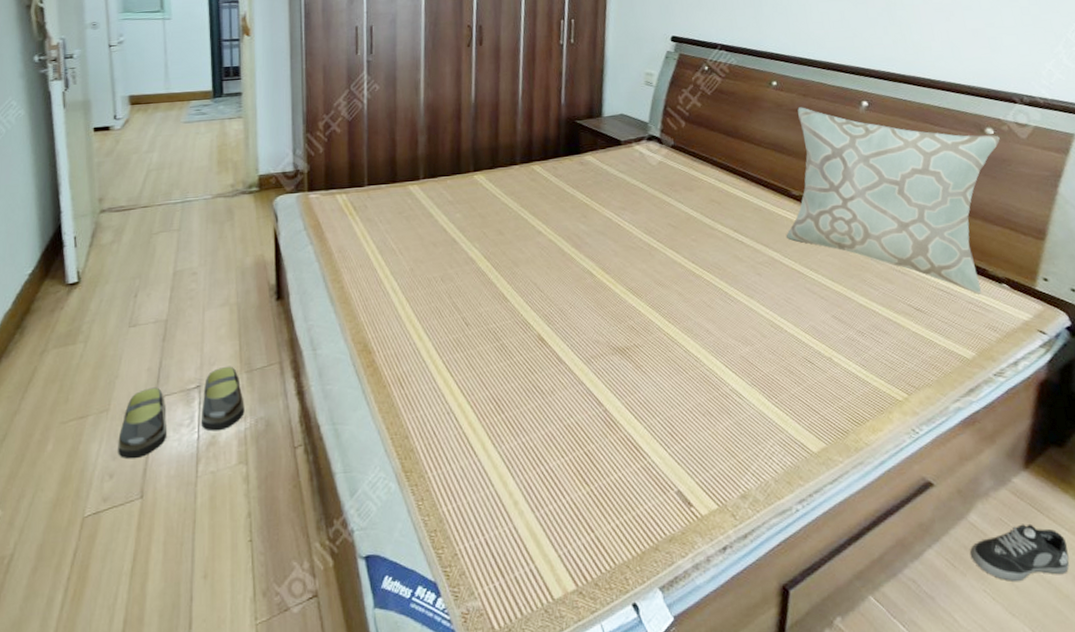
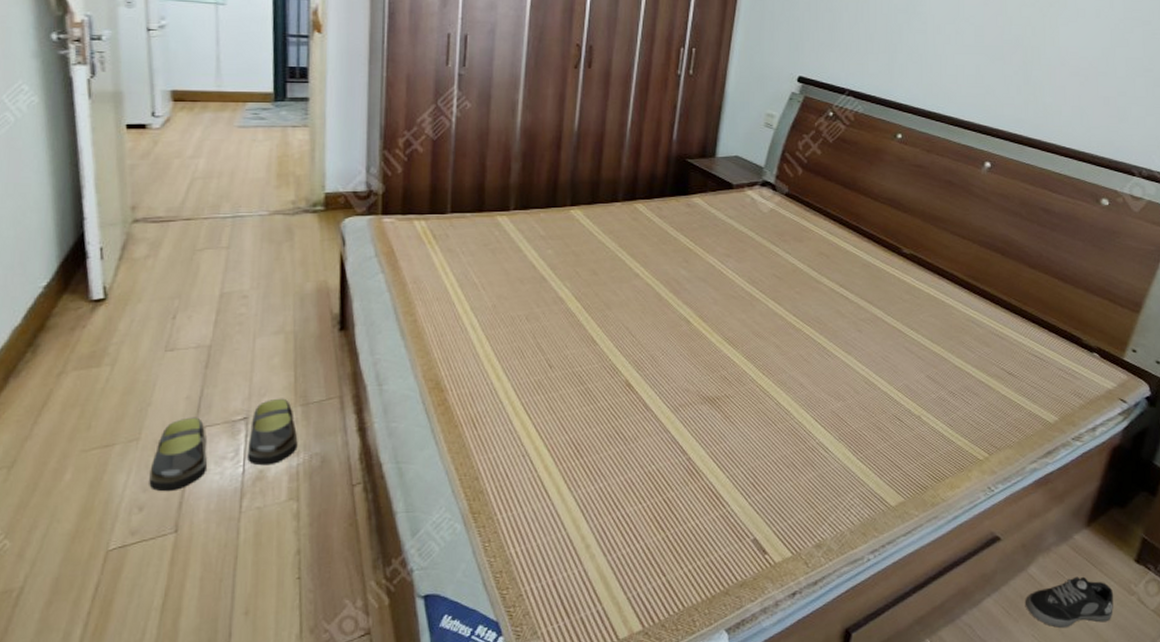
pillow: present [786,107,1000,294] -> none [892,163,1113,362]

